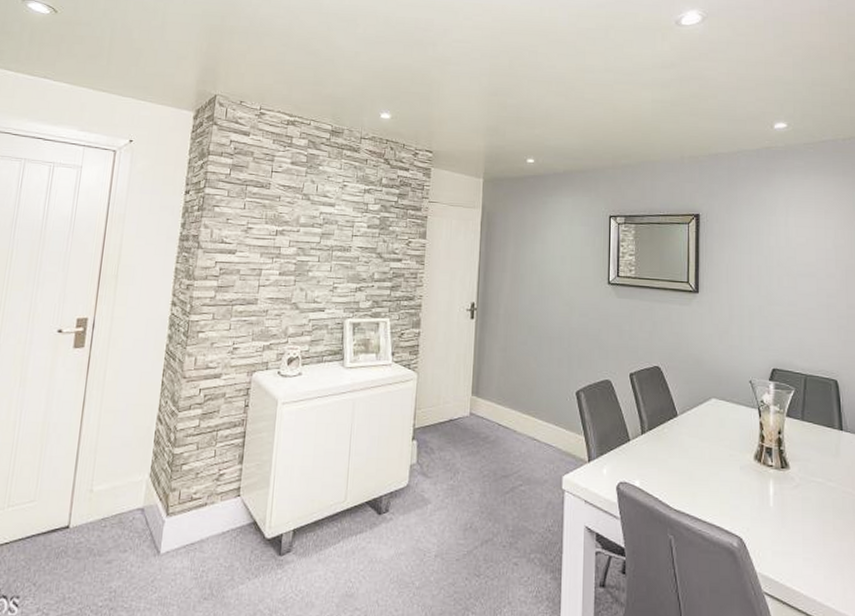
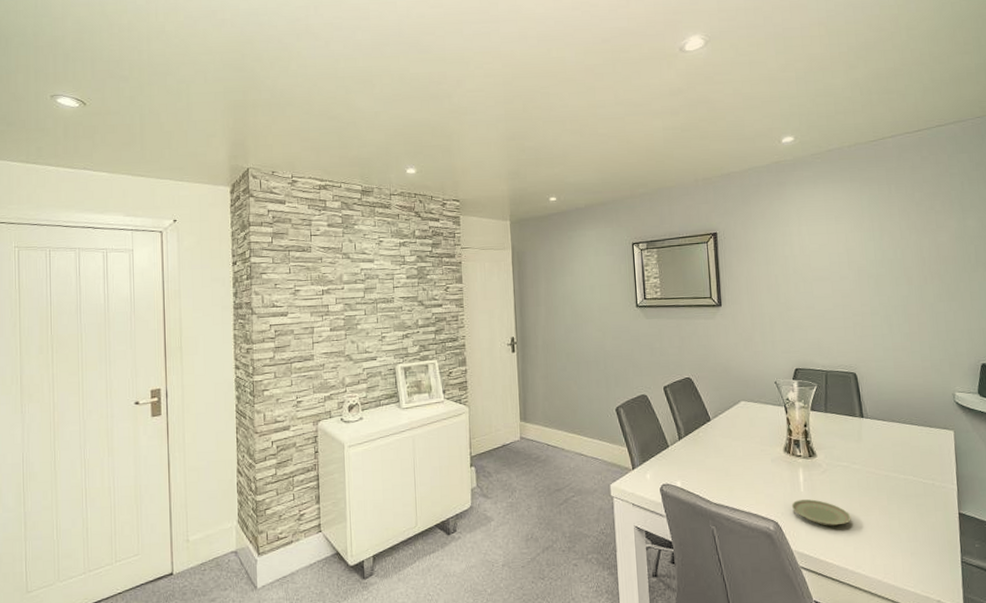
plate: none [758,515,823,549] -> present [791,499,851,526]

